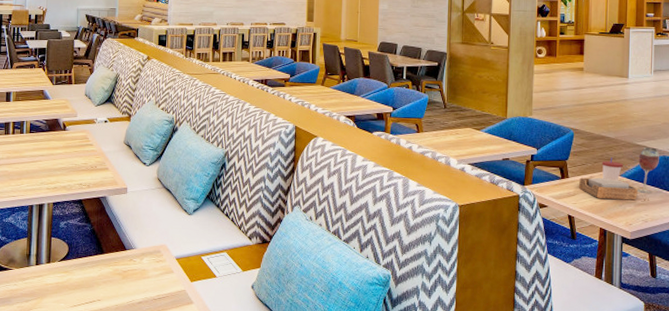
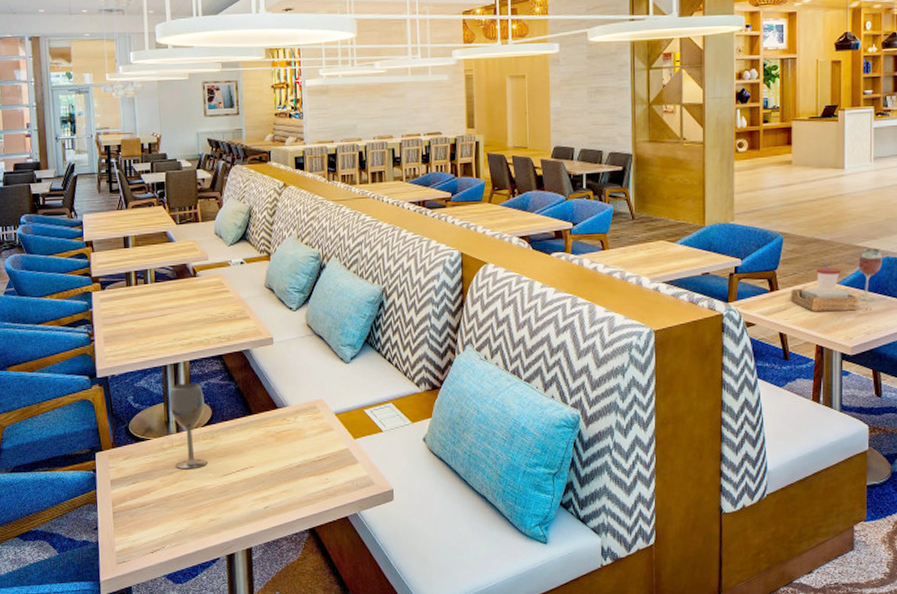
wine glass: none [32,222,63,299] -> present [169,383,208,470]

